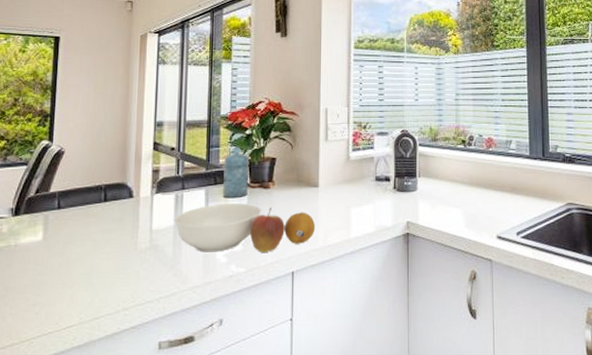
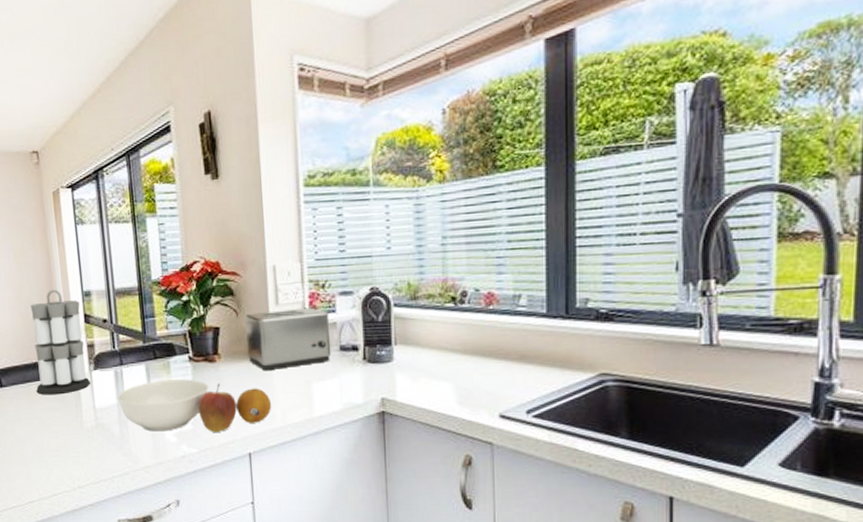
spice rack: none [94,119,151,217] -> present [30,289,90,395]
canister: present [223,146,250,199] -> none [161,315,192,374]
toaster: none [298,144,368,197] -> present [245,307,332,371]

